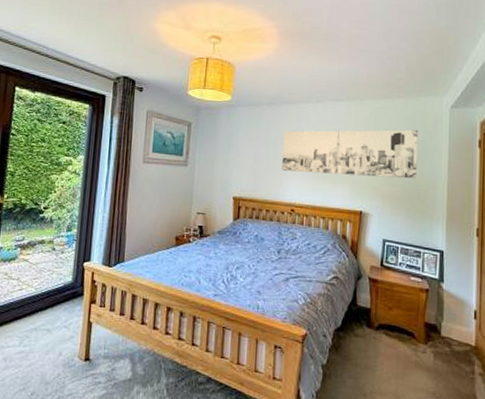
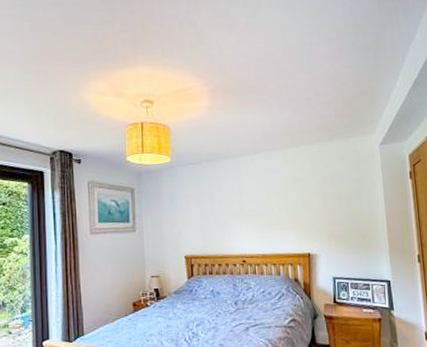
wall art: present [282,129,418,179] -> none [226,169,357,224]

